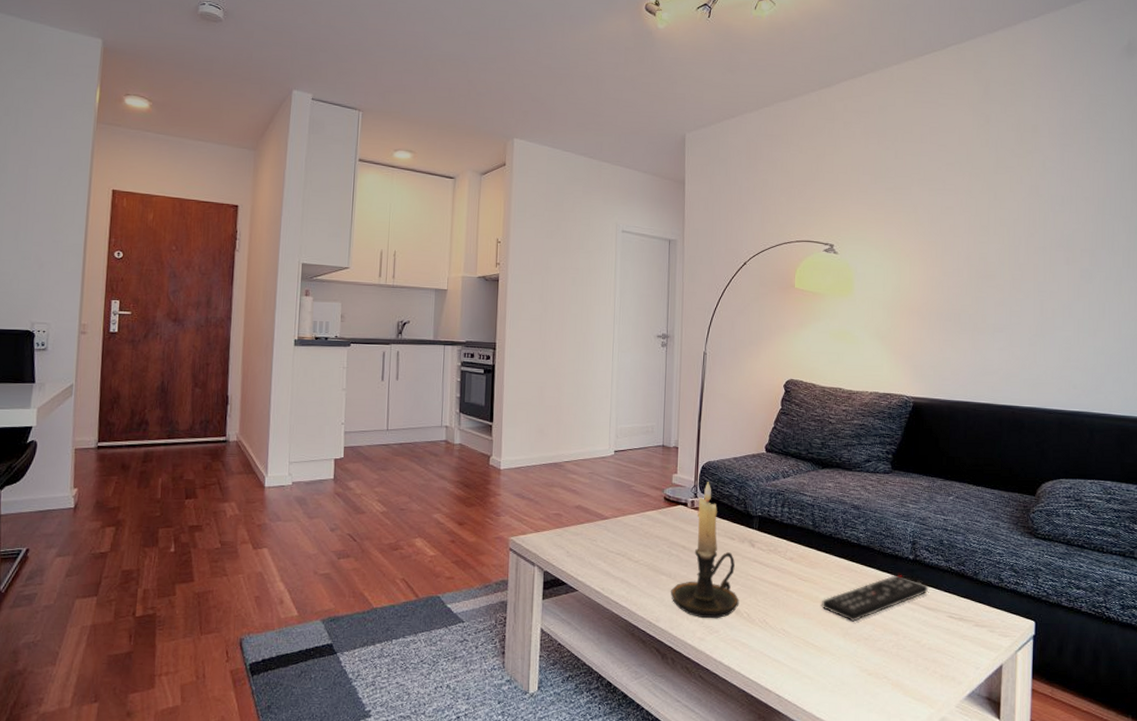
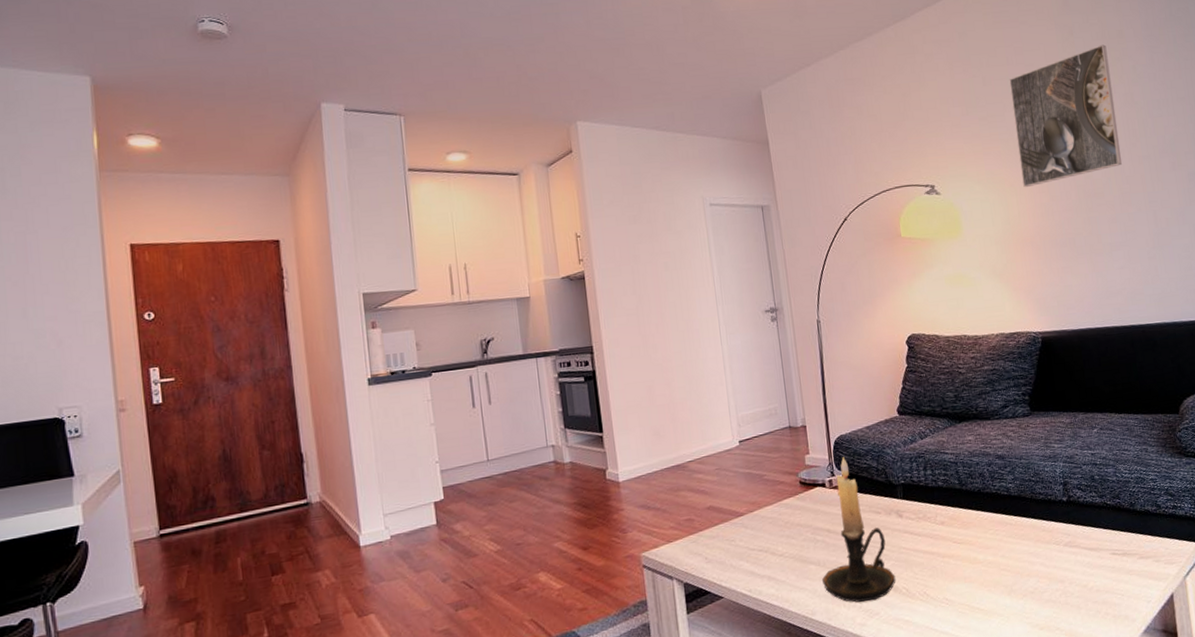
remote control: present [822,574,929,622] -> none [981,519,1088,577]
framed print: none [918,136,1020,260] -> present [1009,44,1122,188]

